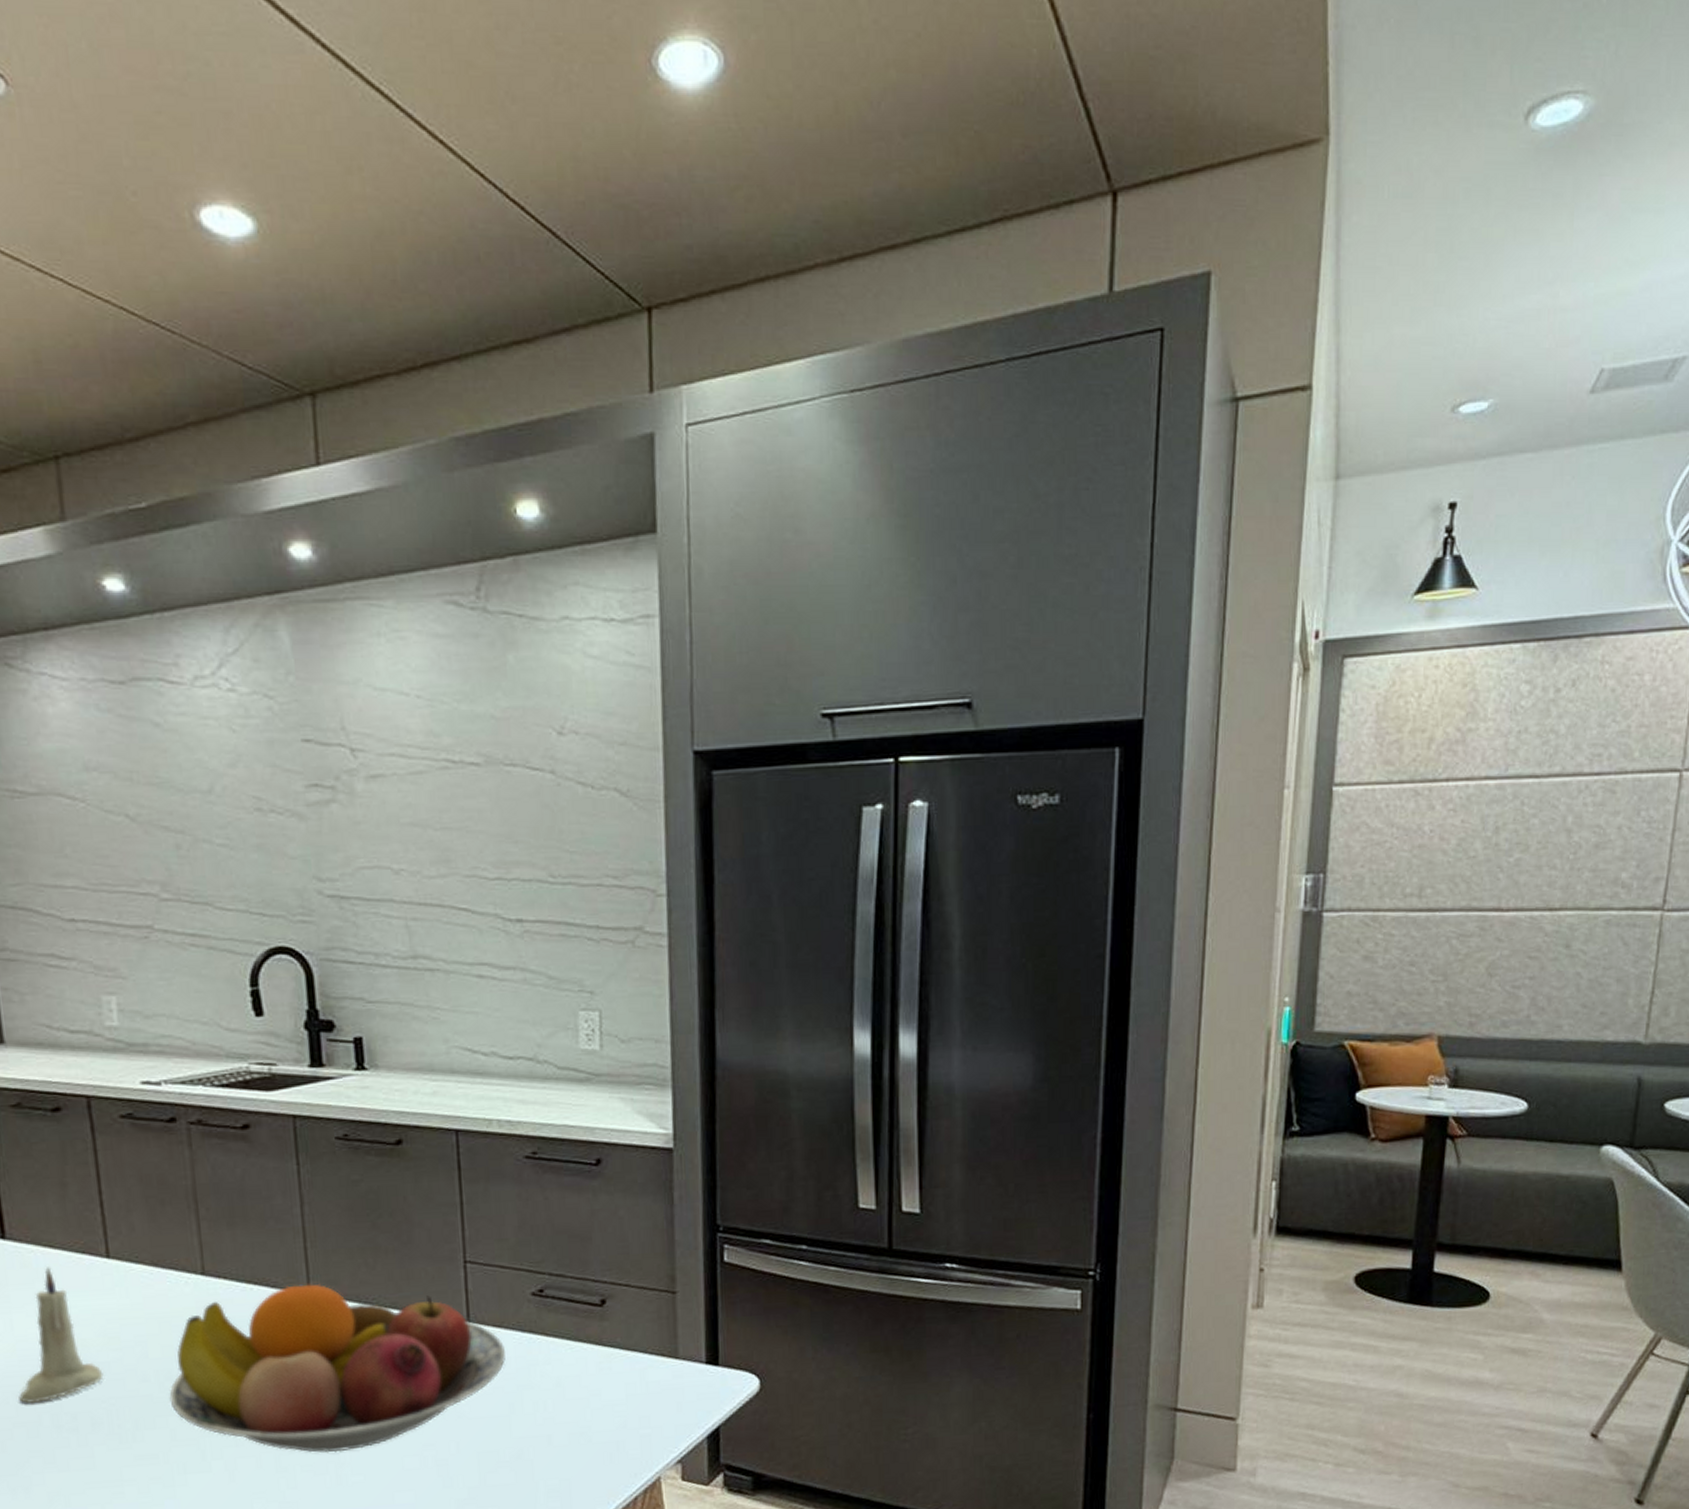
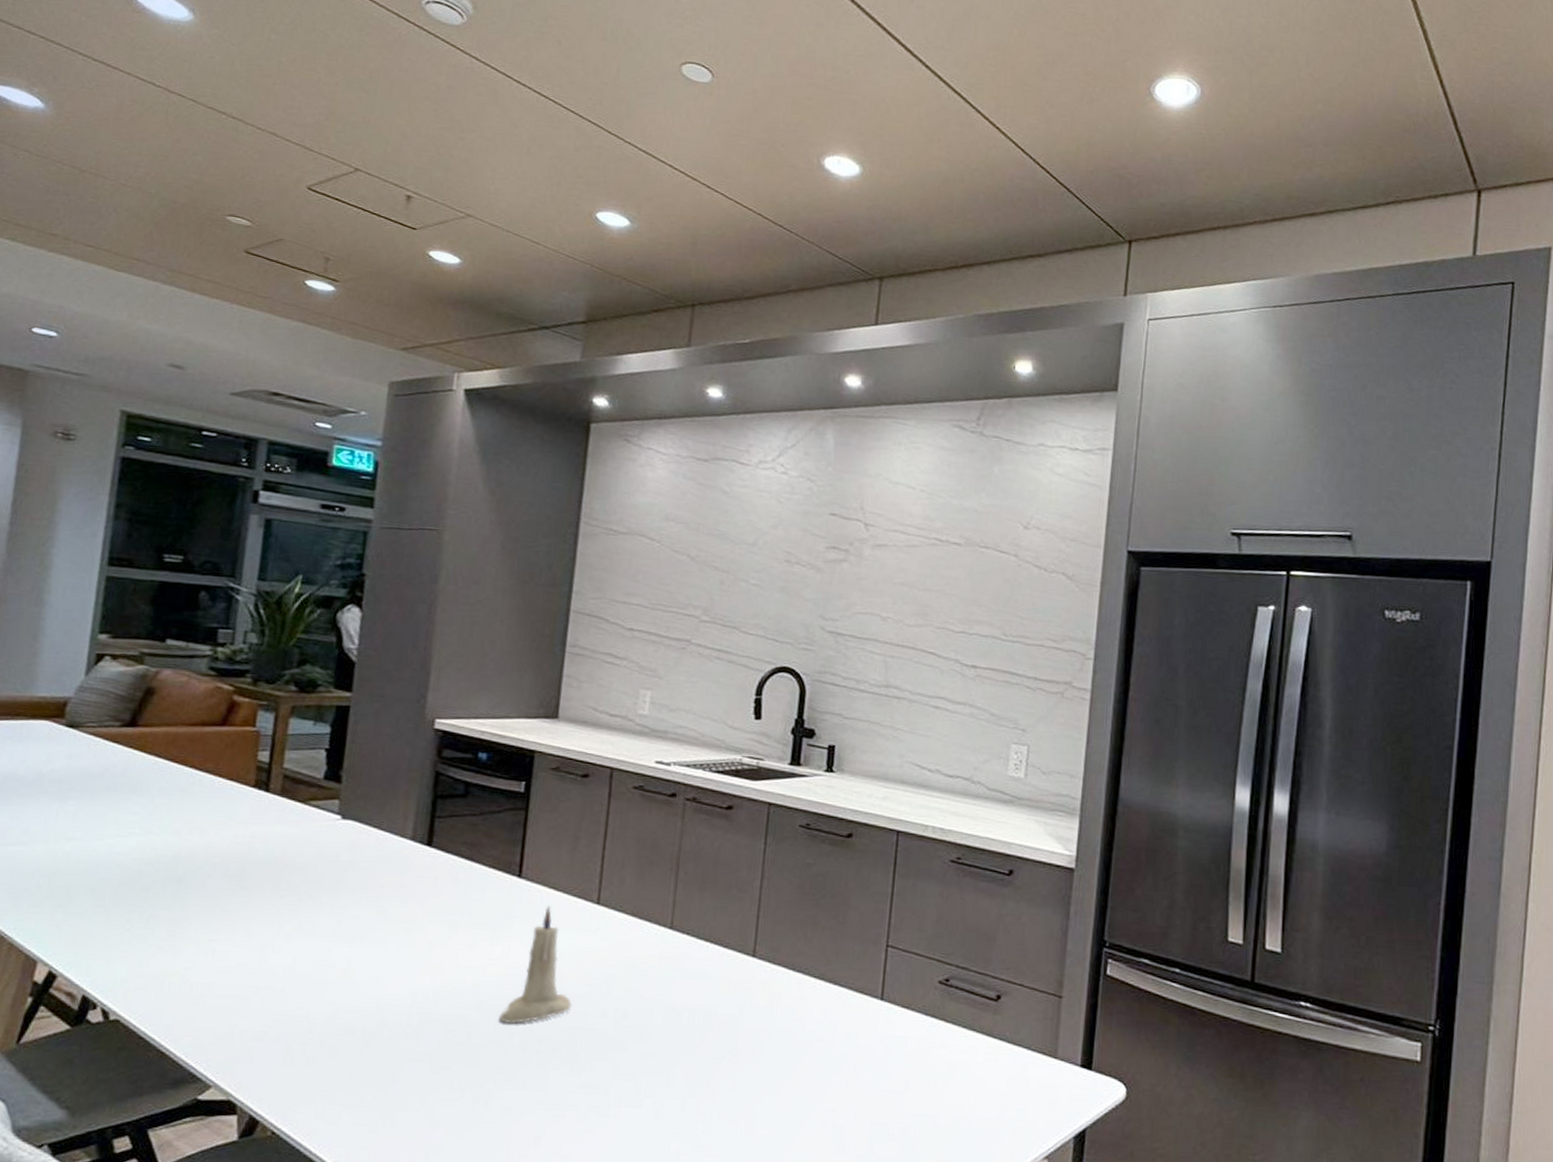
fruit bowl: present [169,1284,505,1453] -> none [621,947,909,1105]

